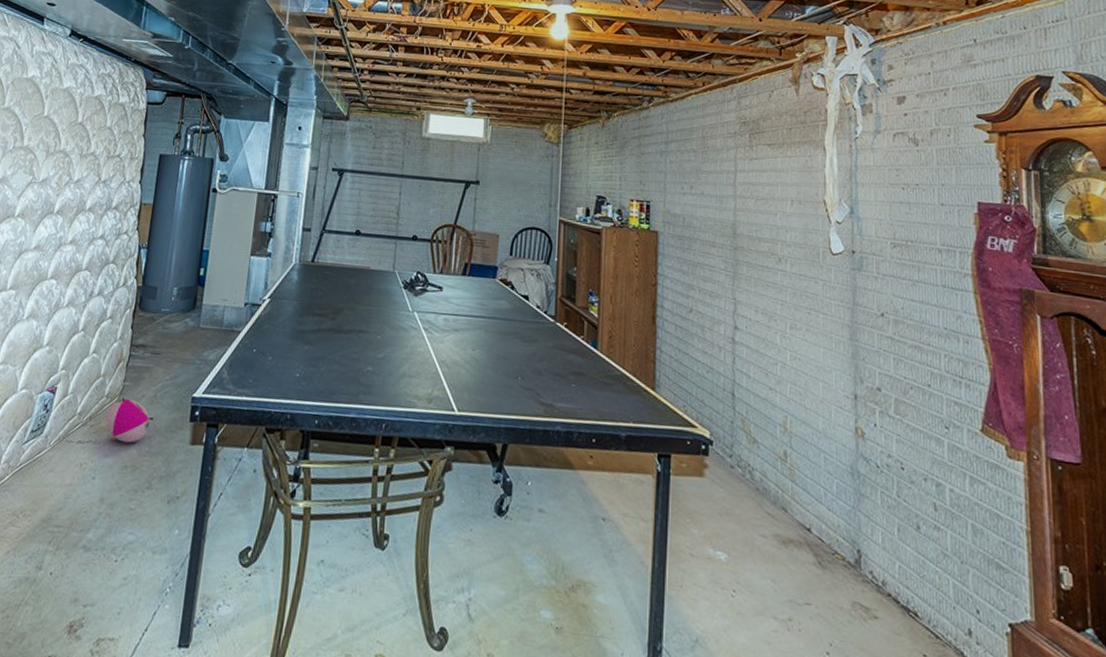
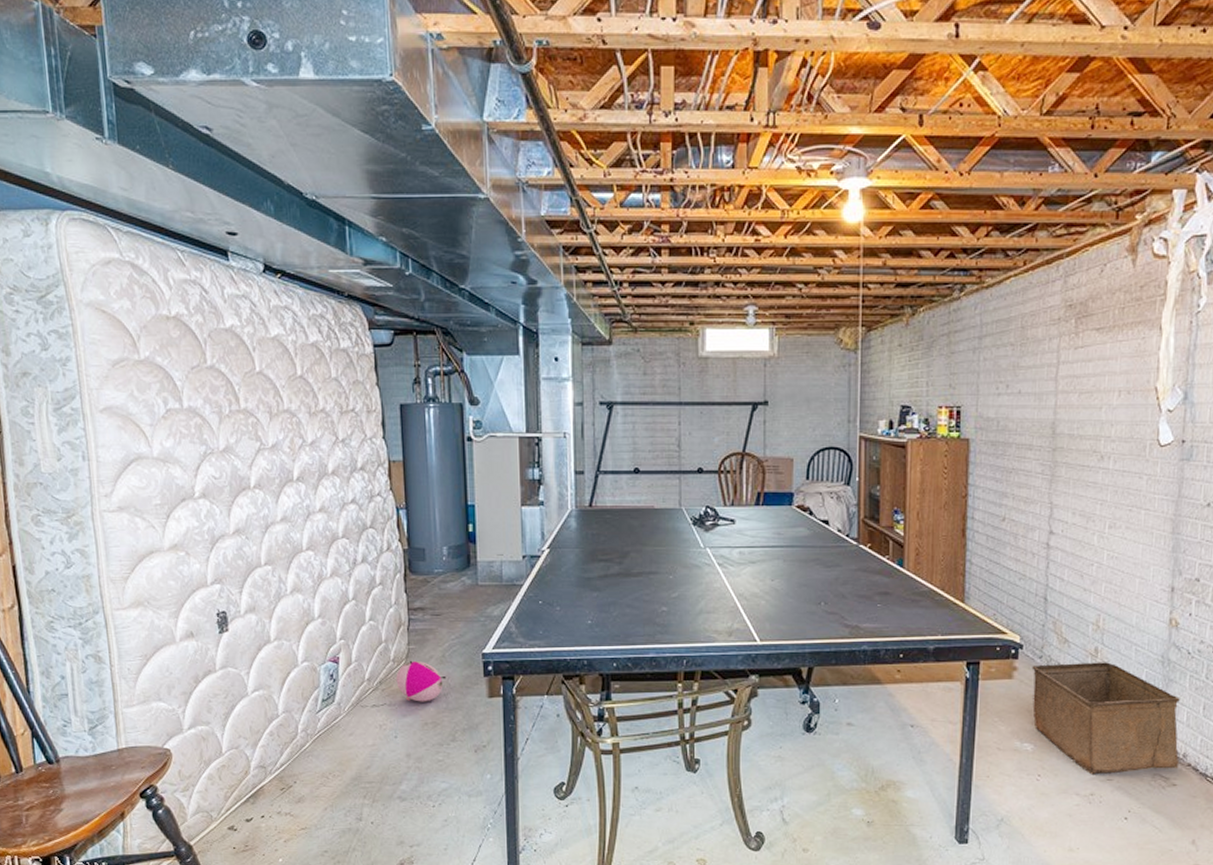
storage bin: none [722,464,879,597] -> present [1032,662,1180,775]

